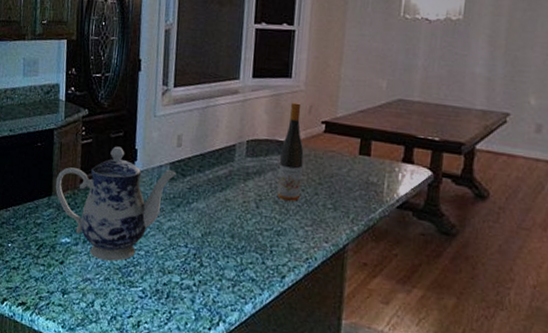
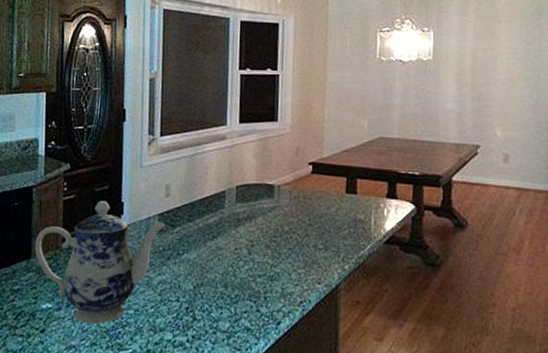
wine bottle: present [277,102,304,202] -> none [268,145,293,245]

